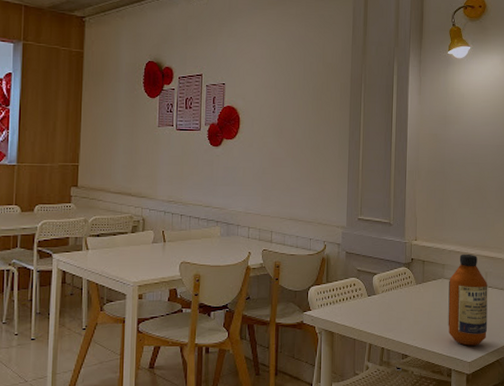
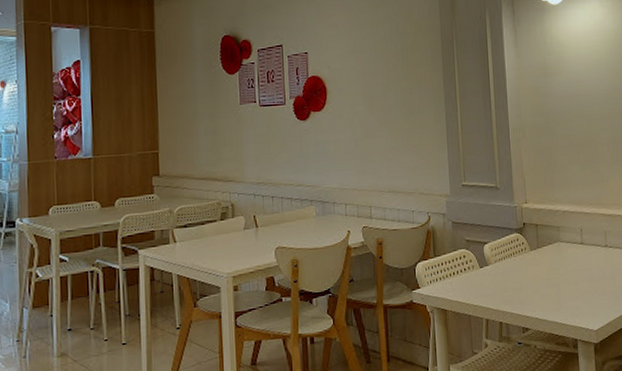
bottle: present [448,253,488,346] -> none [566,213,612,313]

